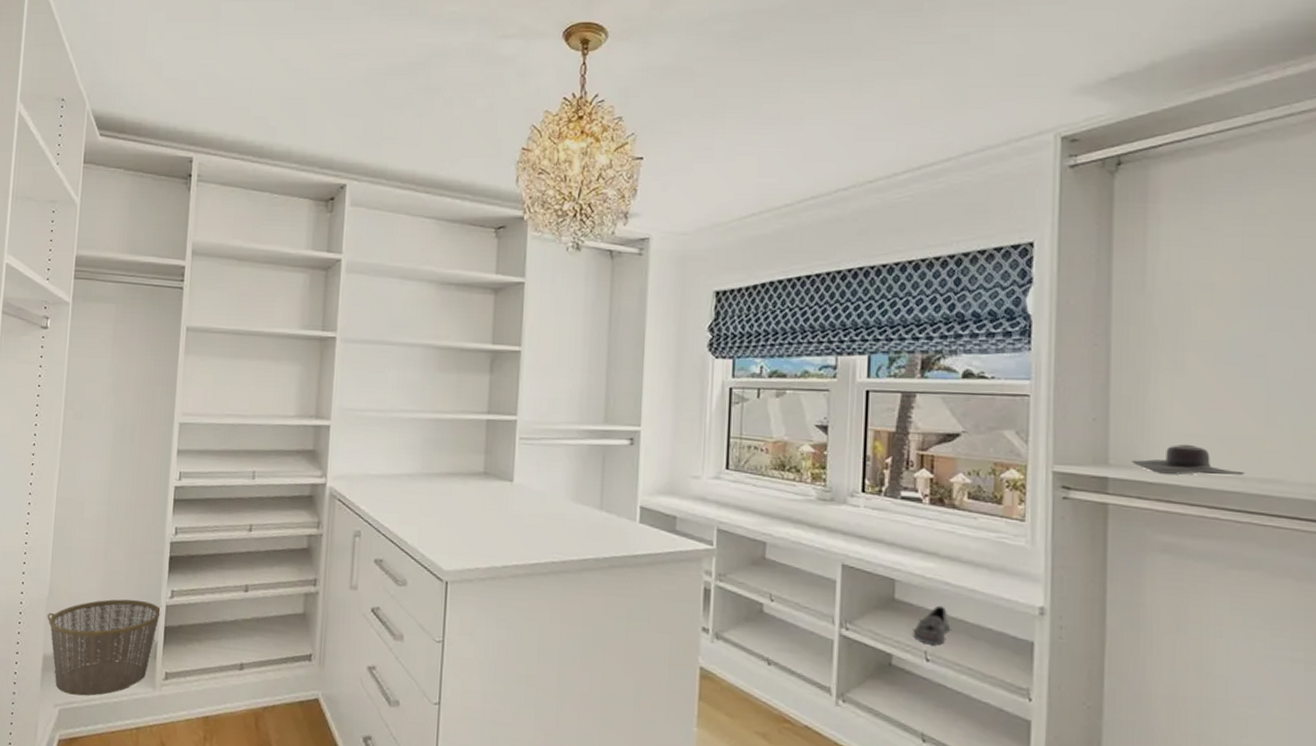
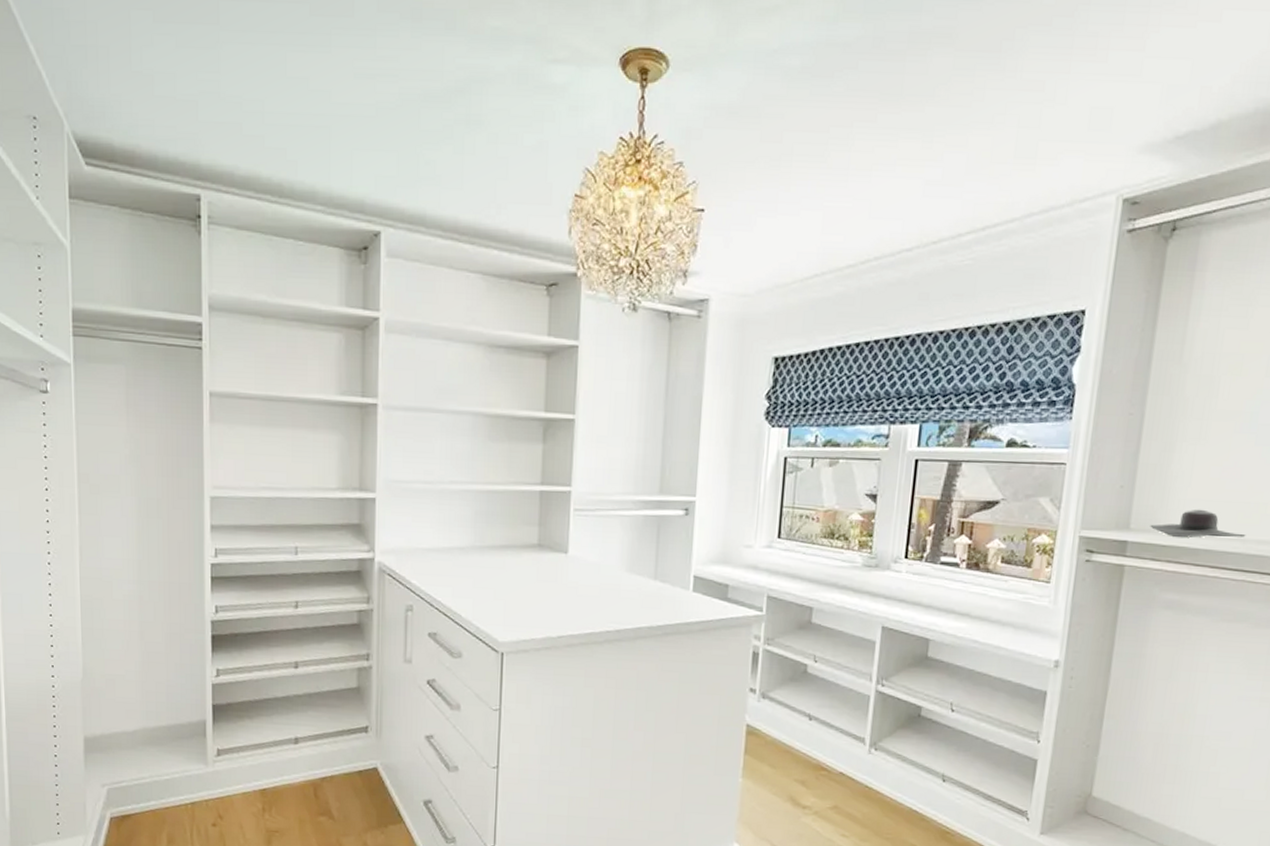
basket: present [47,599,162,696] -> none [83,679,208,775]
loafer: present [913,605,951,644] -> none [941,661,976,696]

